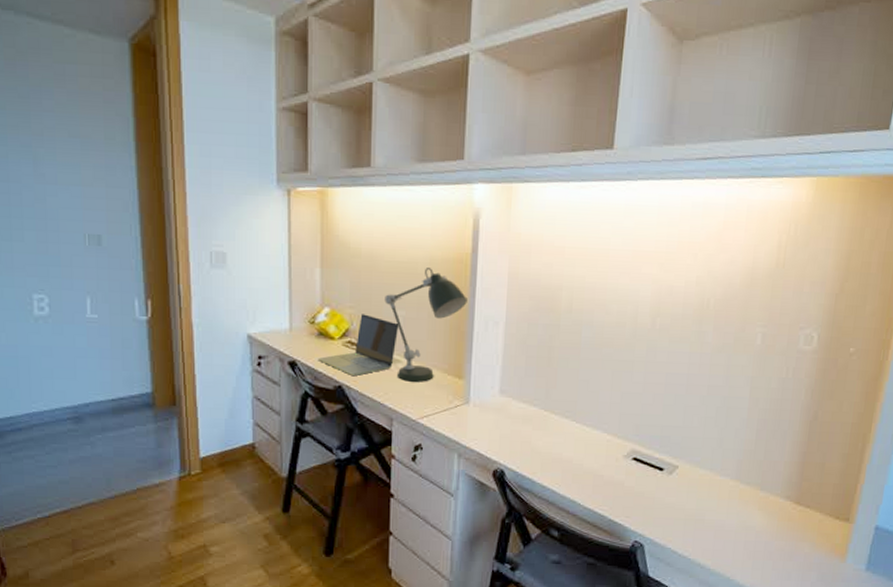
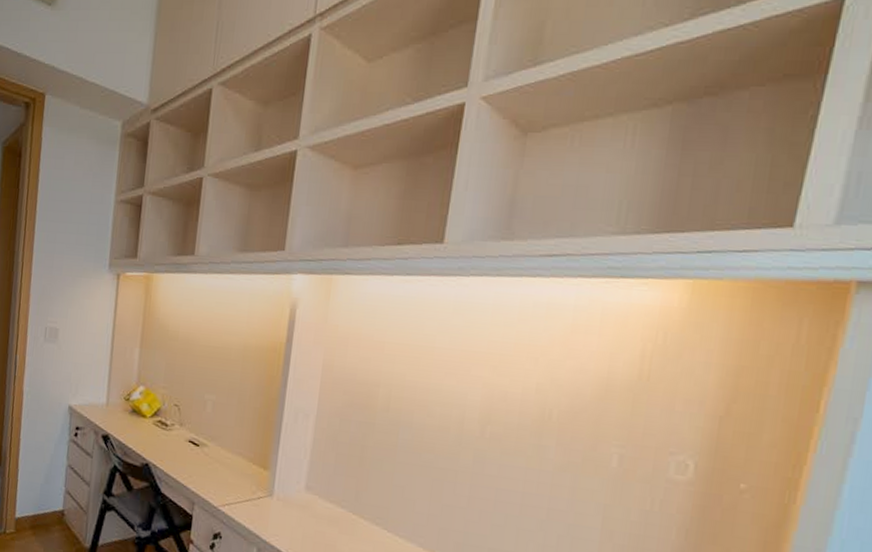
laptop: present [317,314,399,377] -> none [128,395,209,456]
desk lamp: present [385,268,468,382] -> none [196,354,279,469]

